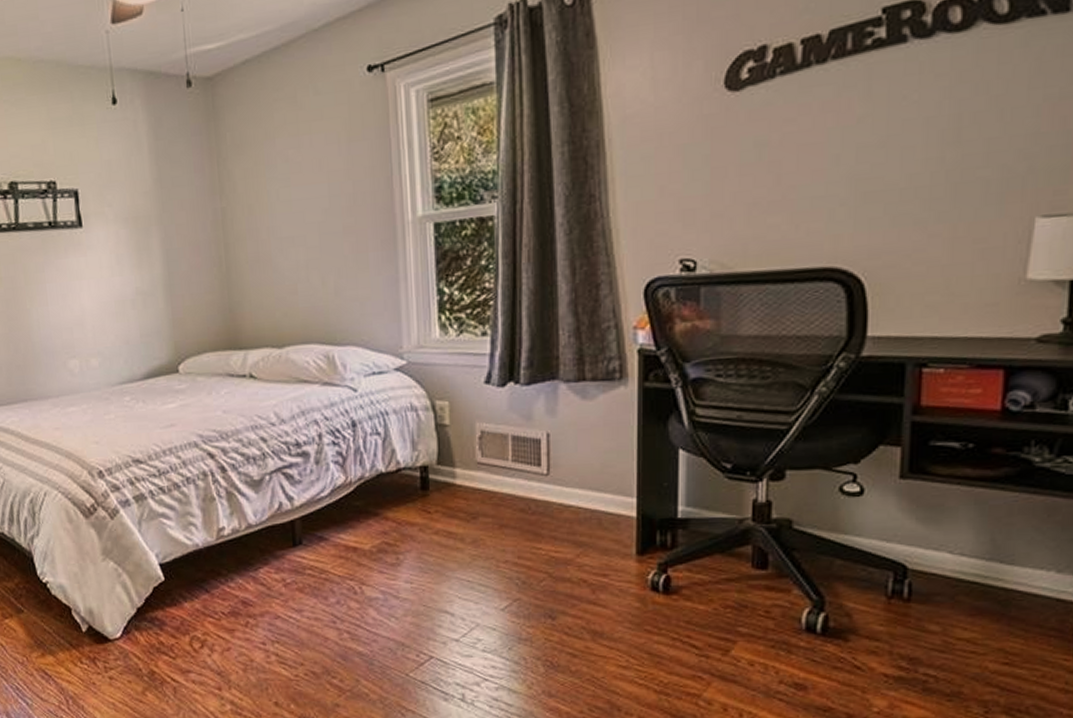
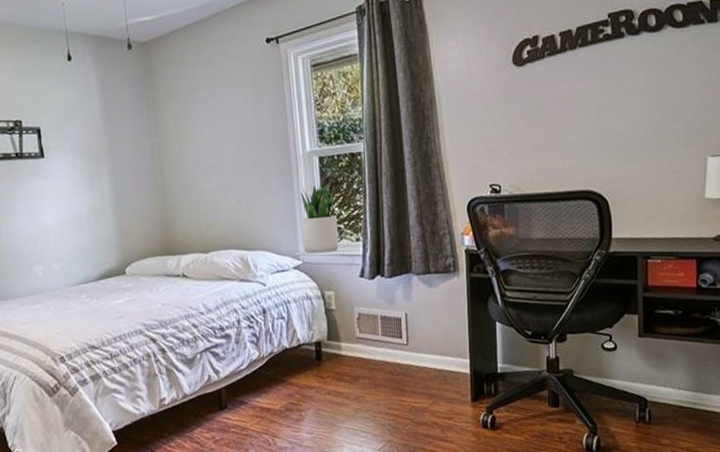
planter: none [407,255,458,352] -> present [300,181,339,254]

